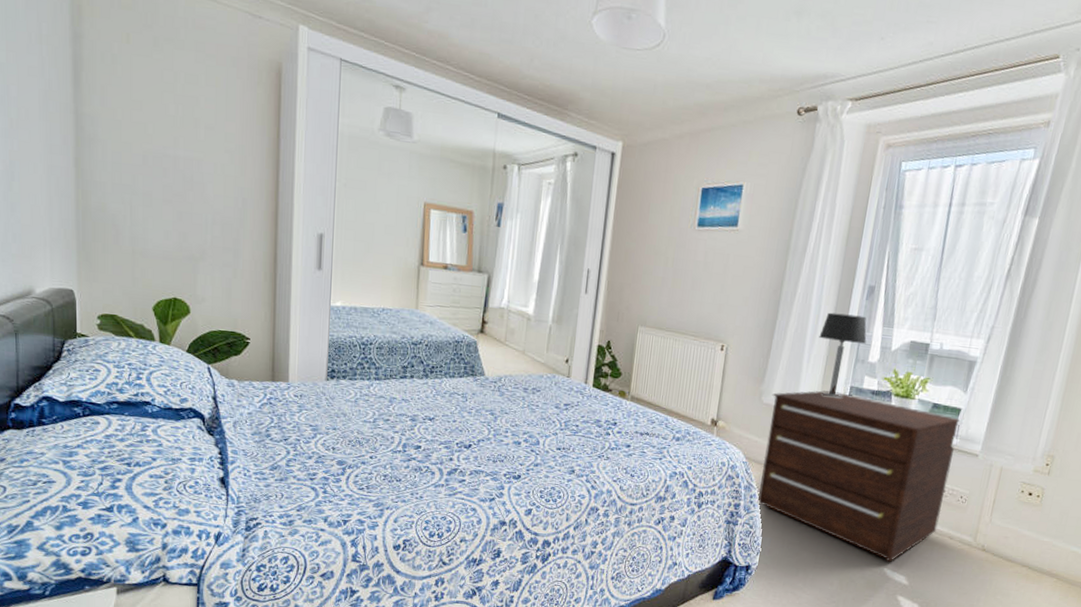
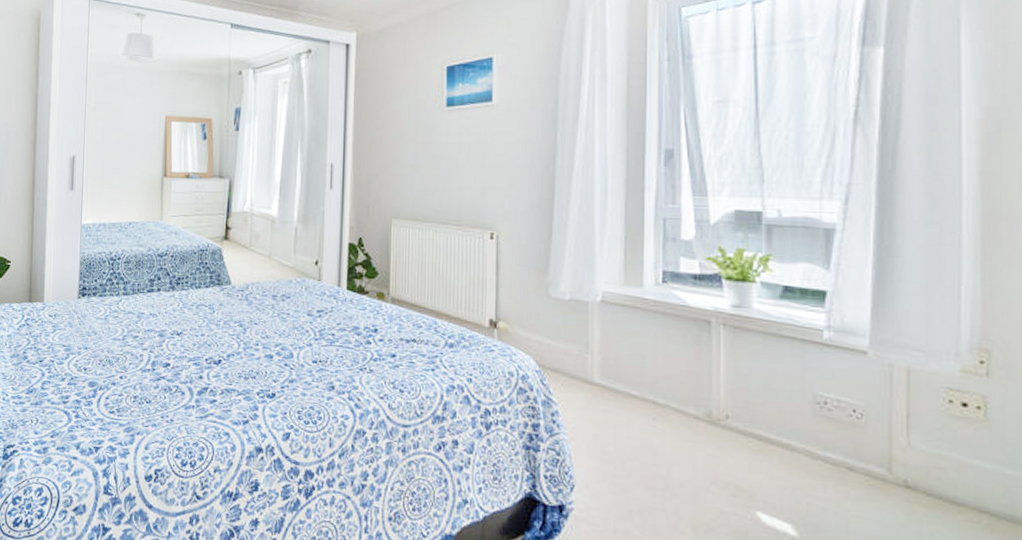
dresser: present [757,390,961,562] -> none [561,277,829,503]
table lamp: present [819,312,867,399] -> none [610,185,674,287]

